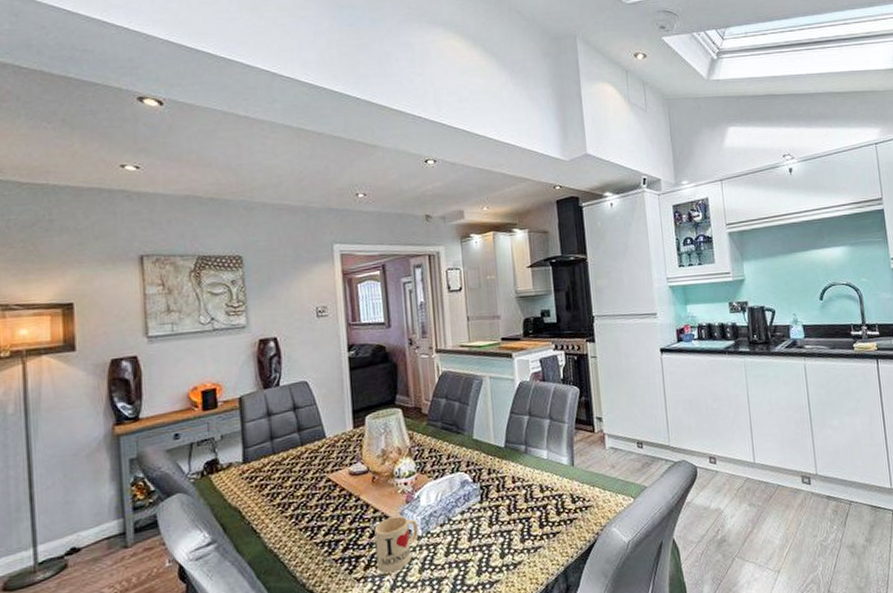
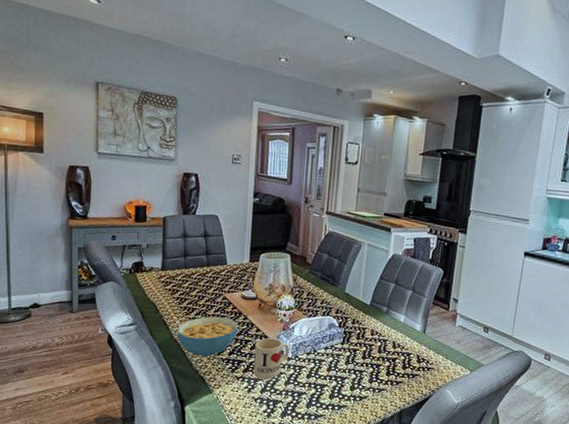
cereal bowl: none [271,504,350,564] -> present [177,316,238,357]

